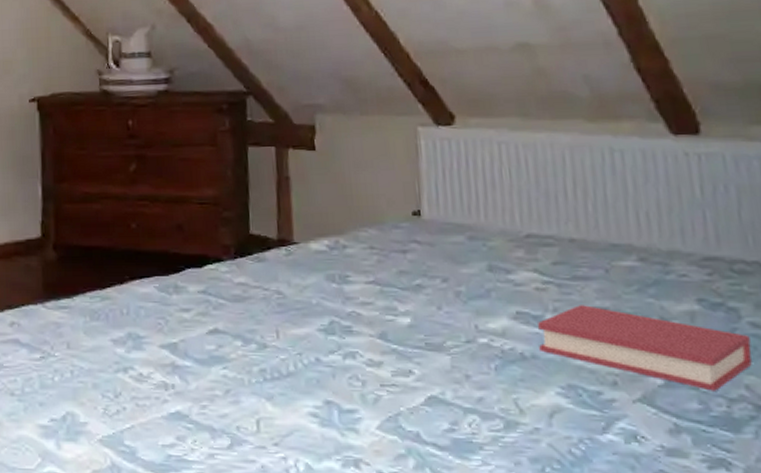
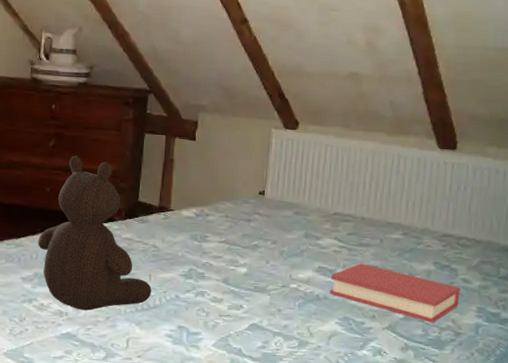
teddy bear: none [127,180,282,381] -> present [38,155,152,311]

